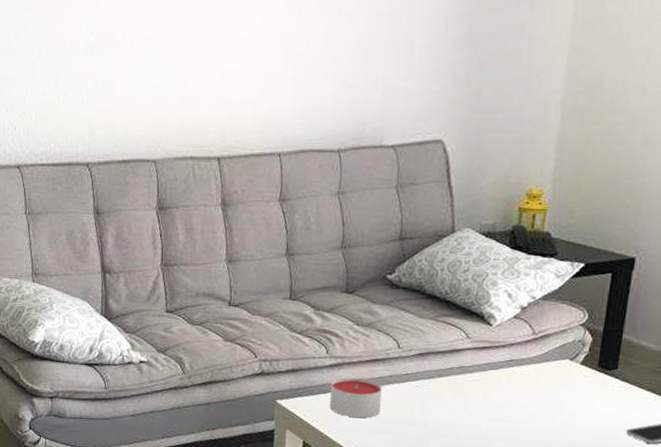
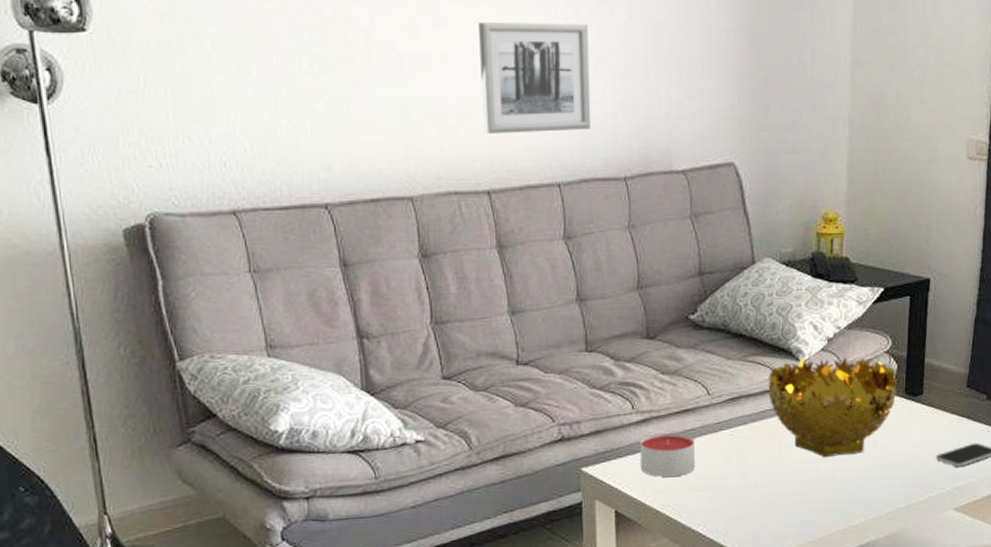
wall art: none [219,15,317,109] -> present [479,22,591,134]
decorative bowl: none [456,322,591,418] -> present [768,357,898,458]

